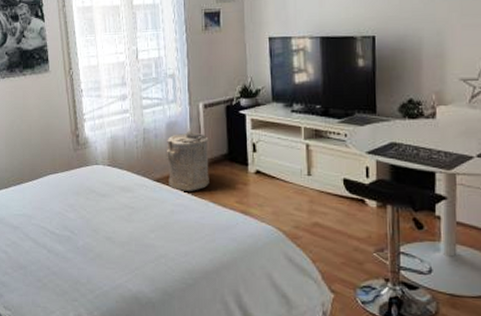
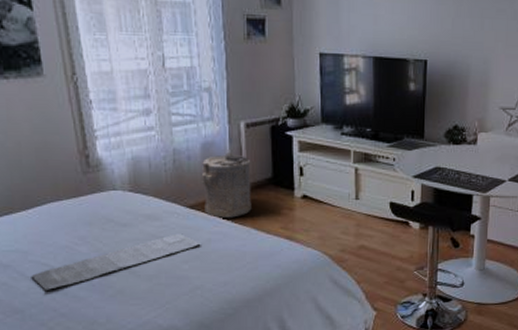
bath mat: none [33,204,165,250] -> present [31,233,201,290]

